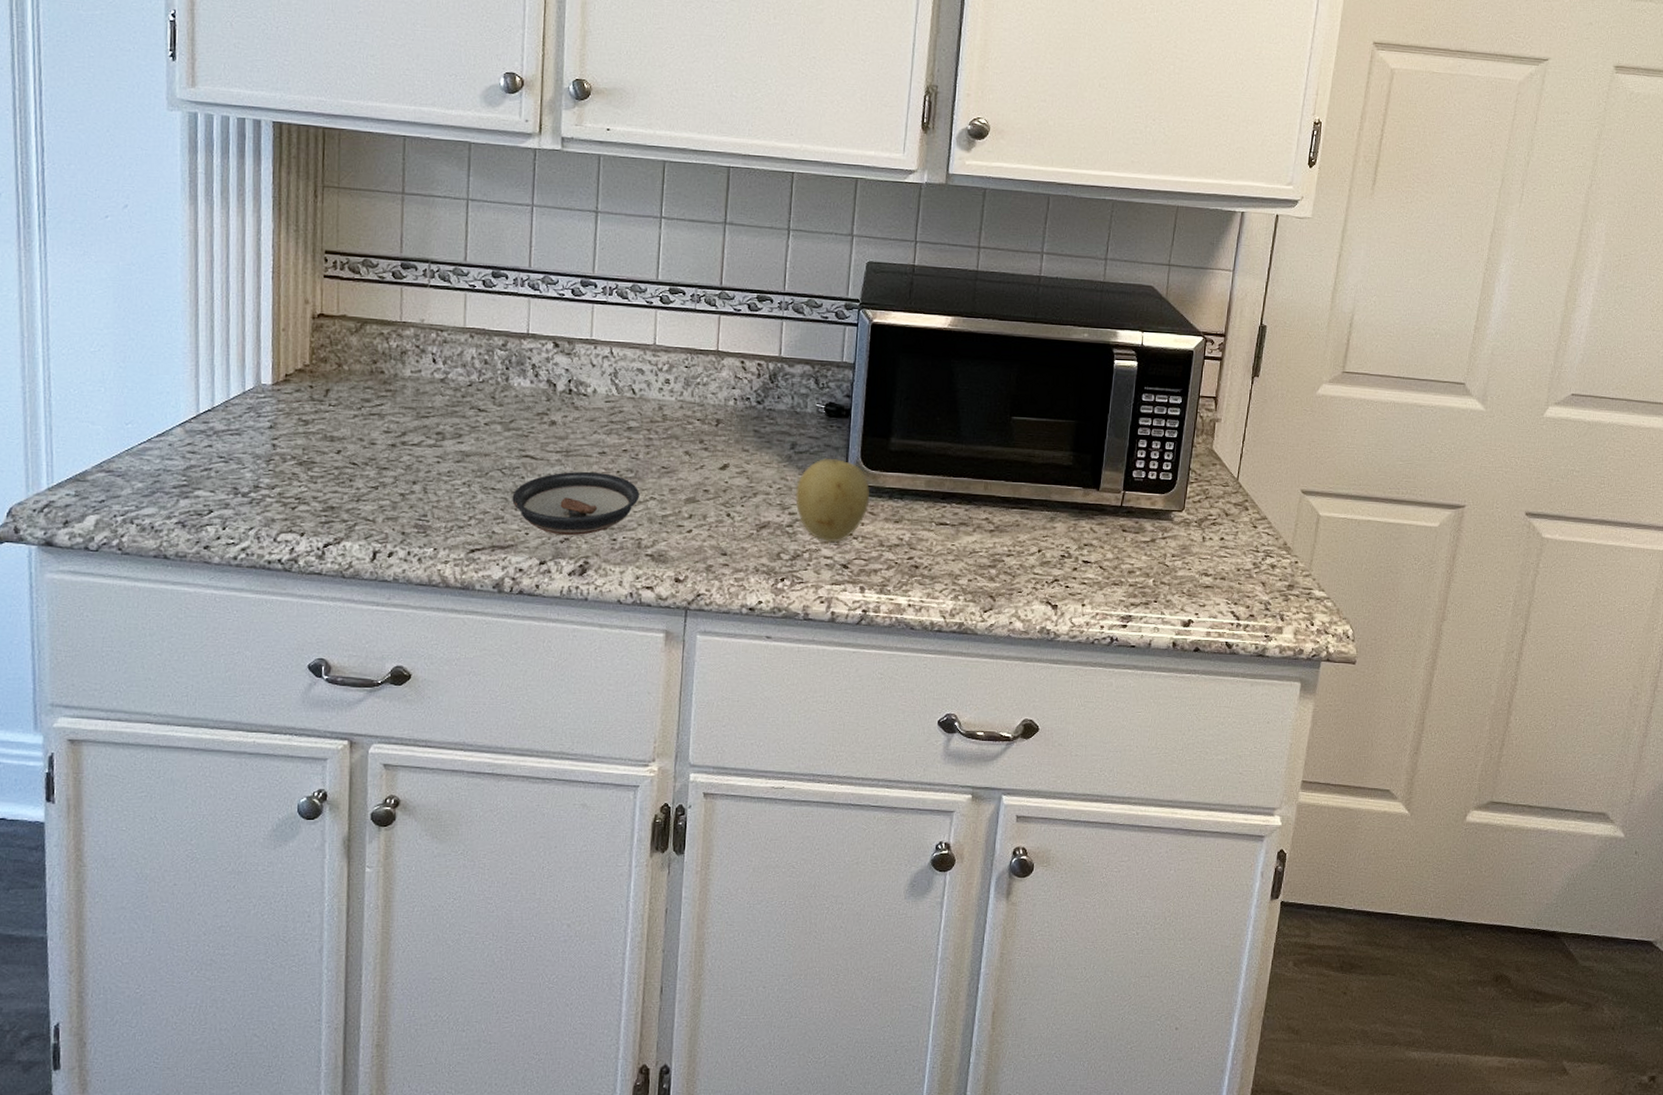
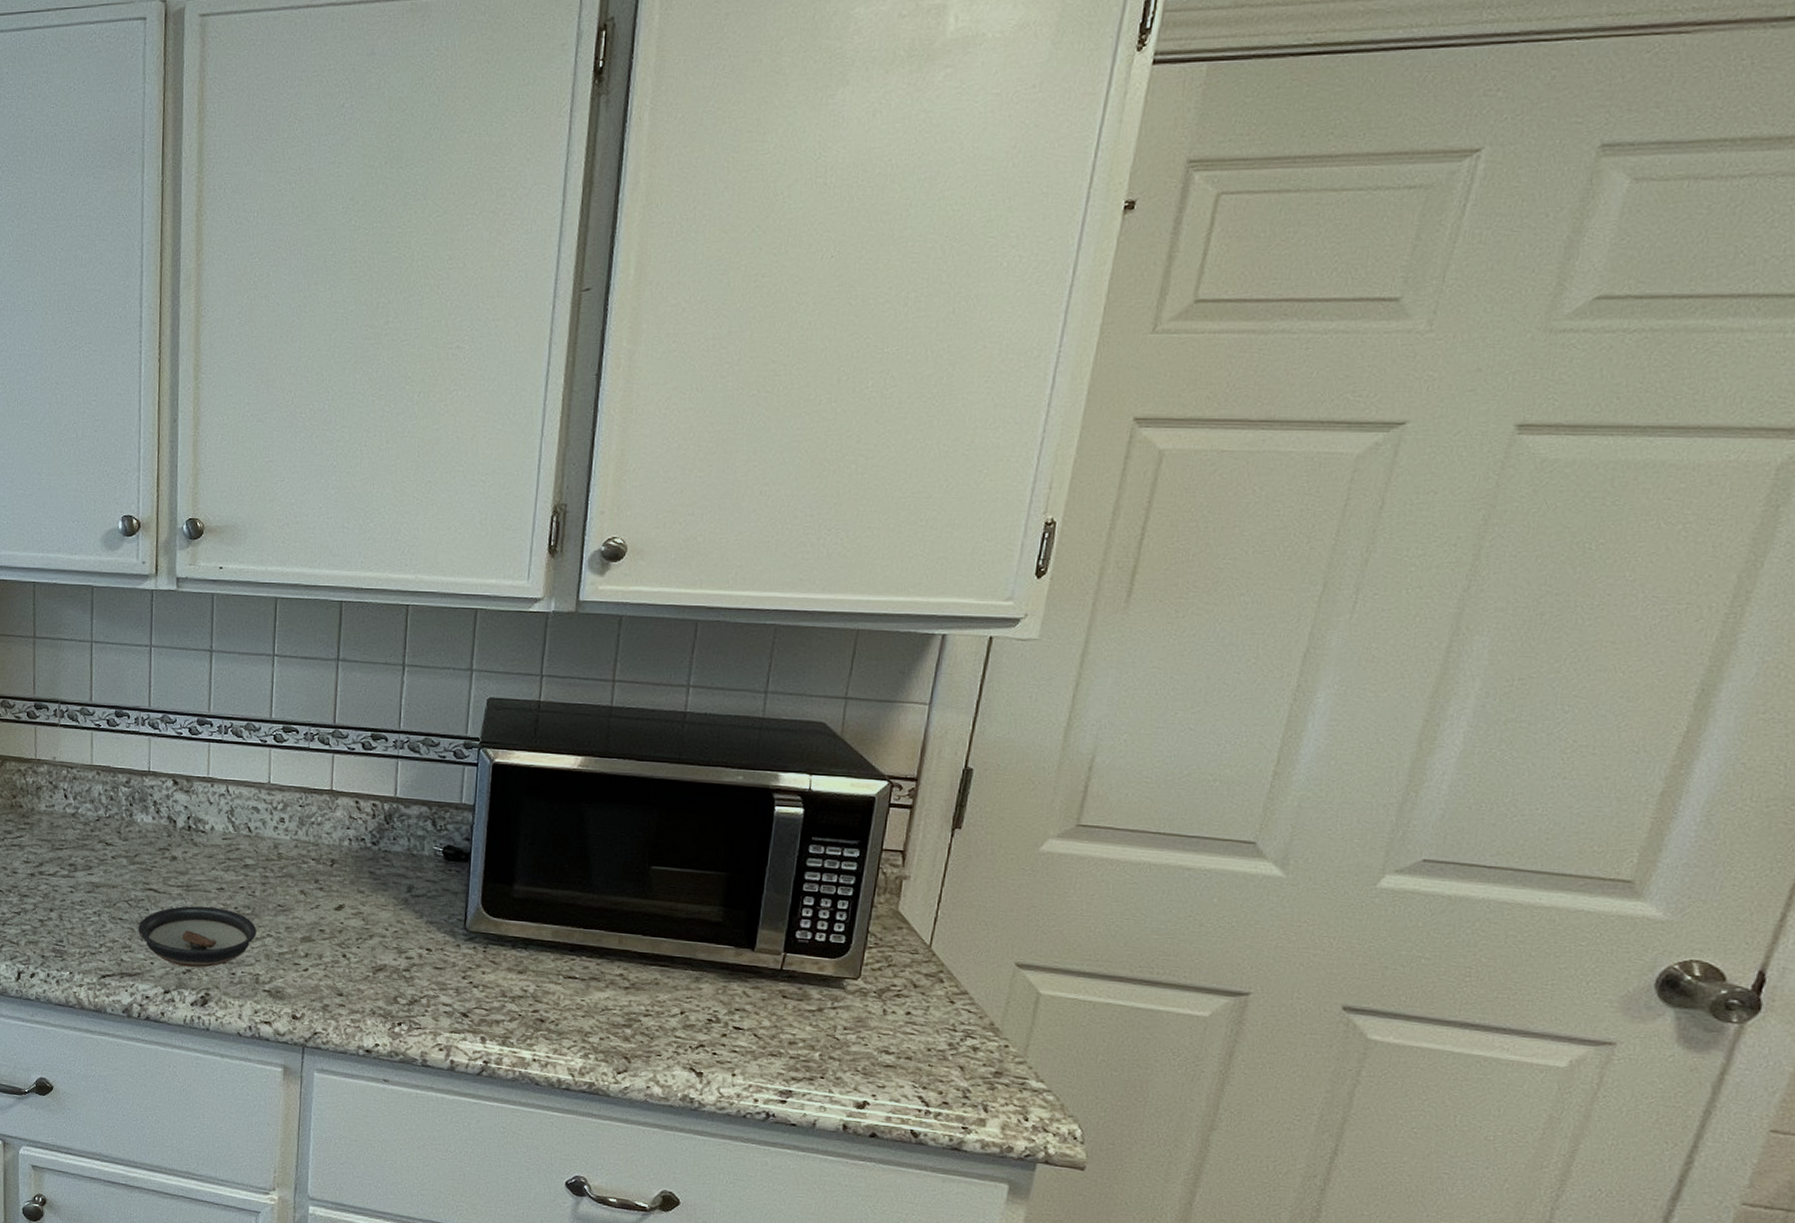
fruit: present [795,459,870,543] -> none [412,903,491,991]

